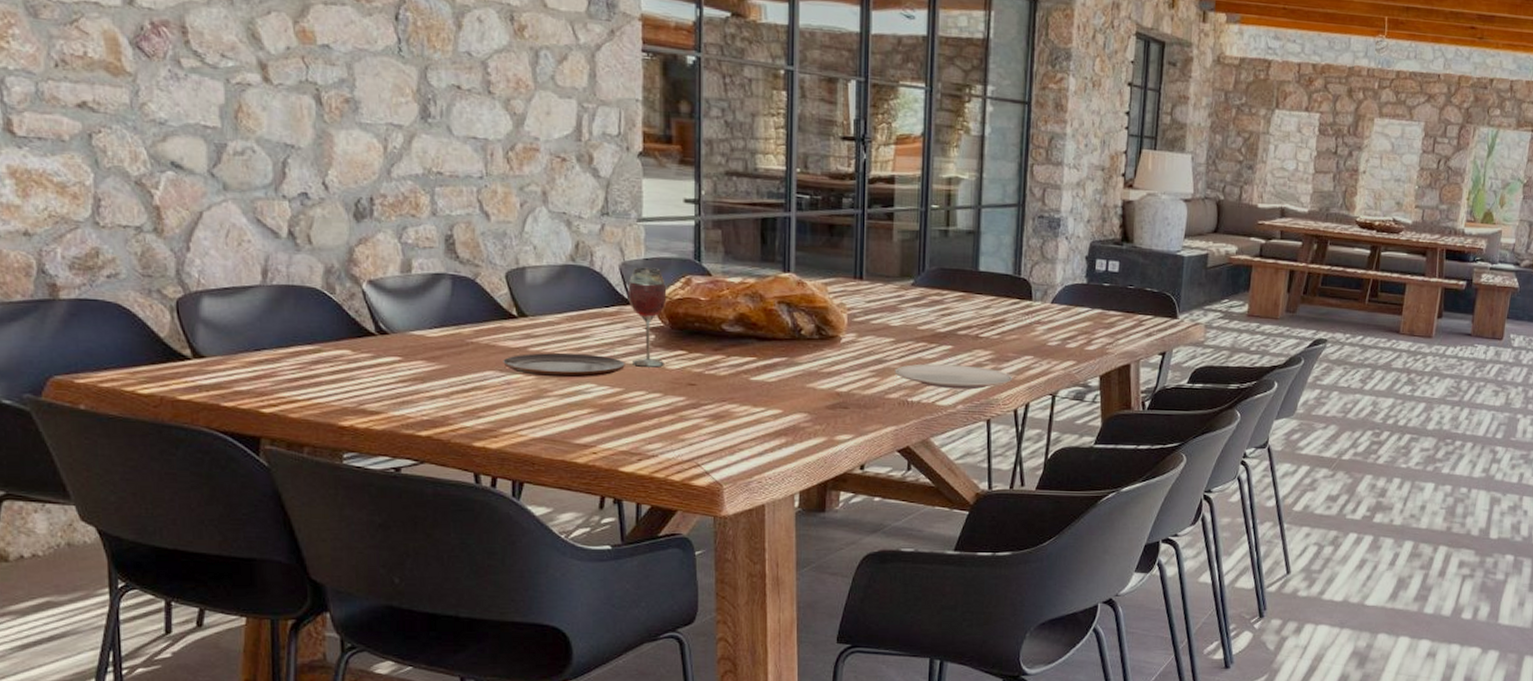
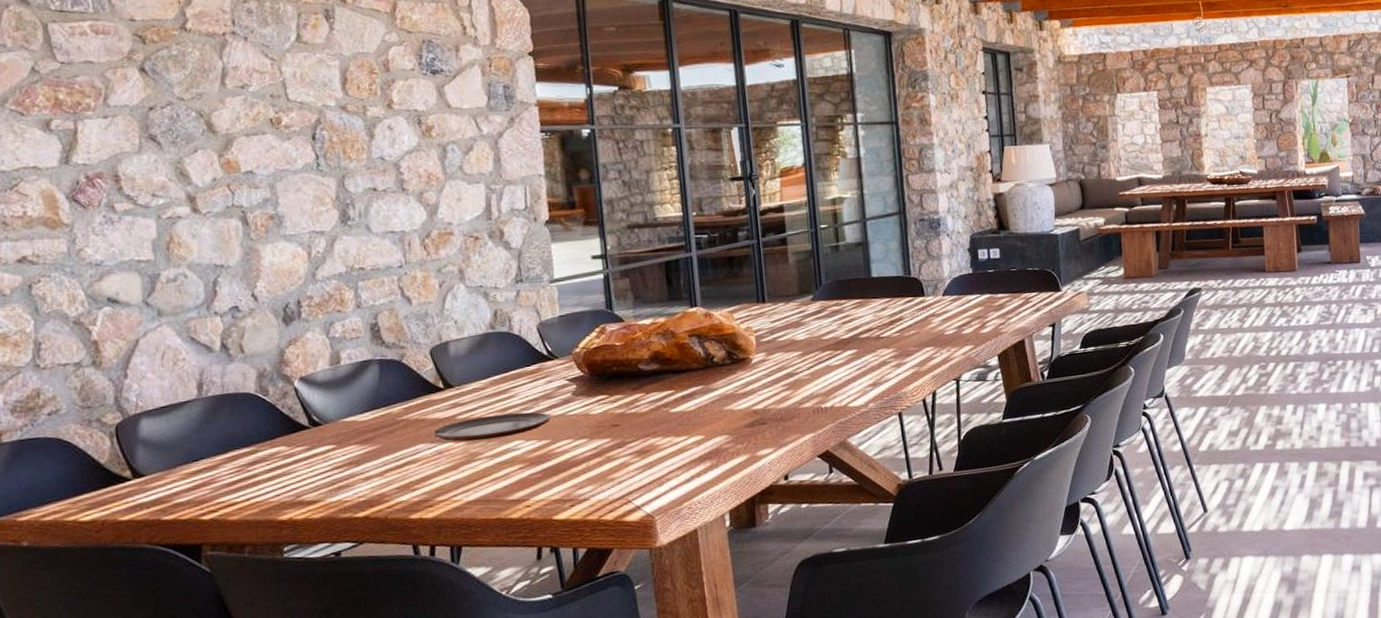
wineglass: present [628,267,667,367] -> none [546,322,587,417]
plate: present [894,363,1013,390] -> none [805,364,918,391]

